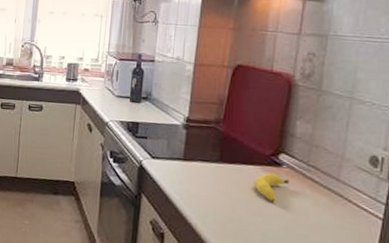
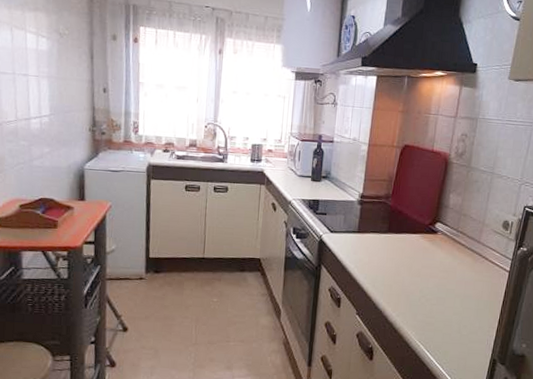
banana: present [254,173,289,203] -> none [415,240,442,265]

